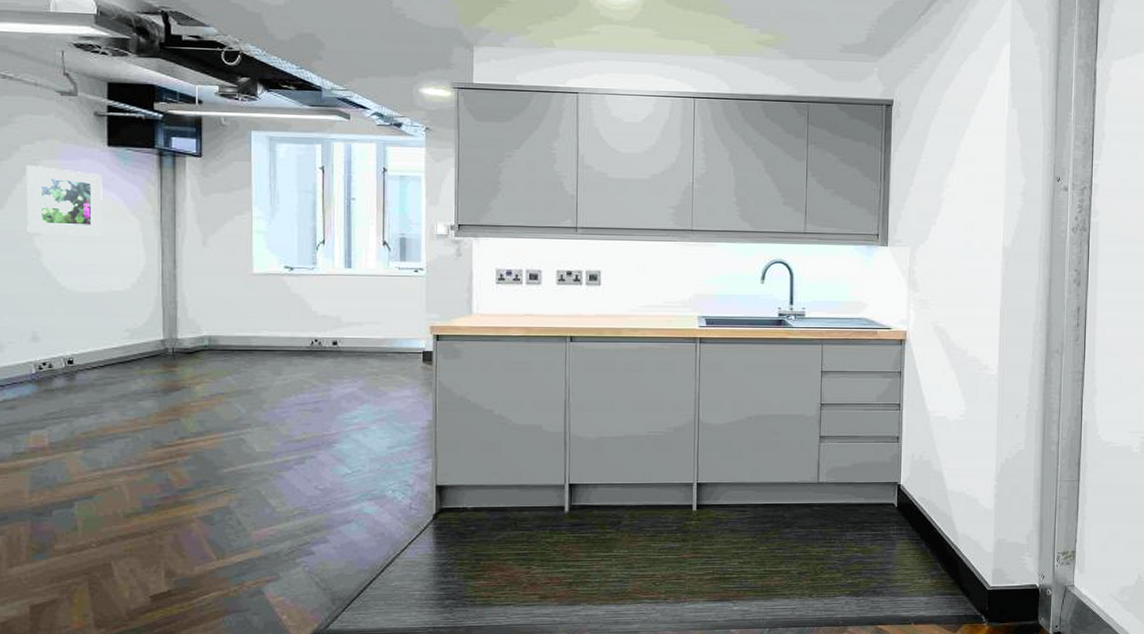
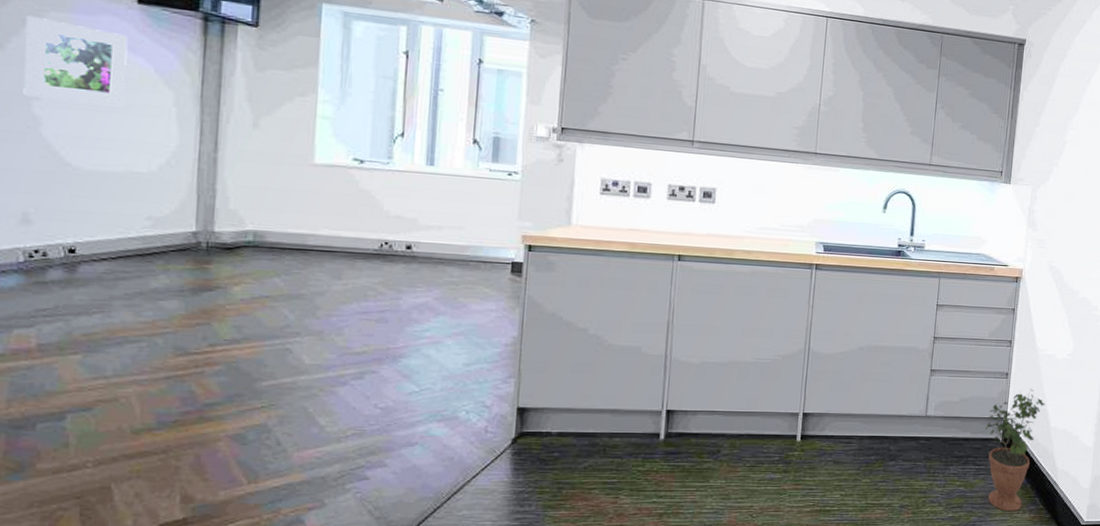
potted plant: none [880,452,941,578] -> present [985,389,1046,512]

